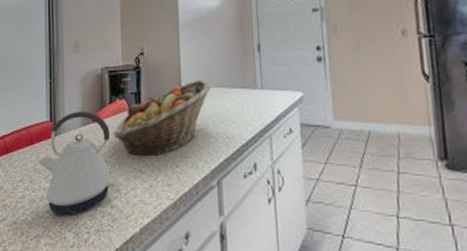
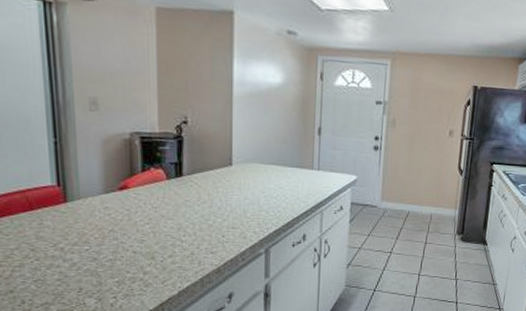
kettle: present [38,111,116,216] -> none [42,177,150,283]
fruit basket: present [113,79,211,157] -> none [147,155,265,227]

